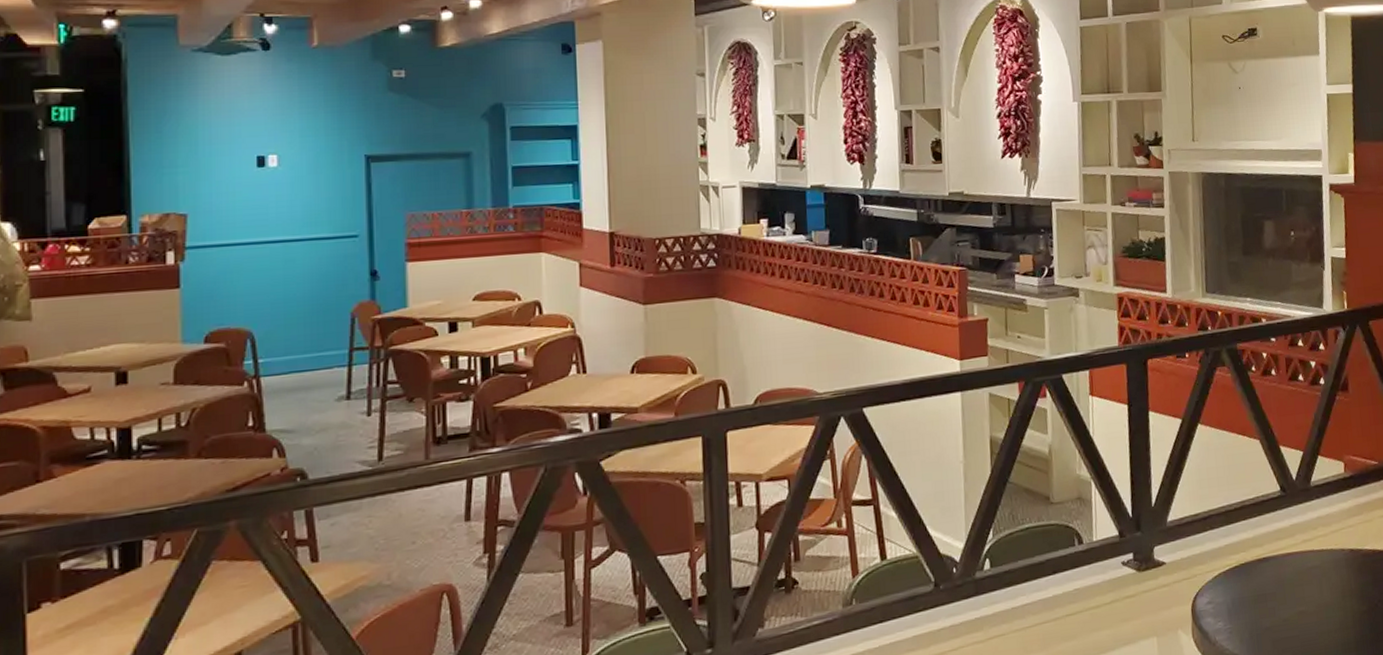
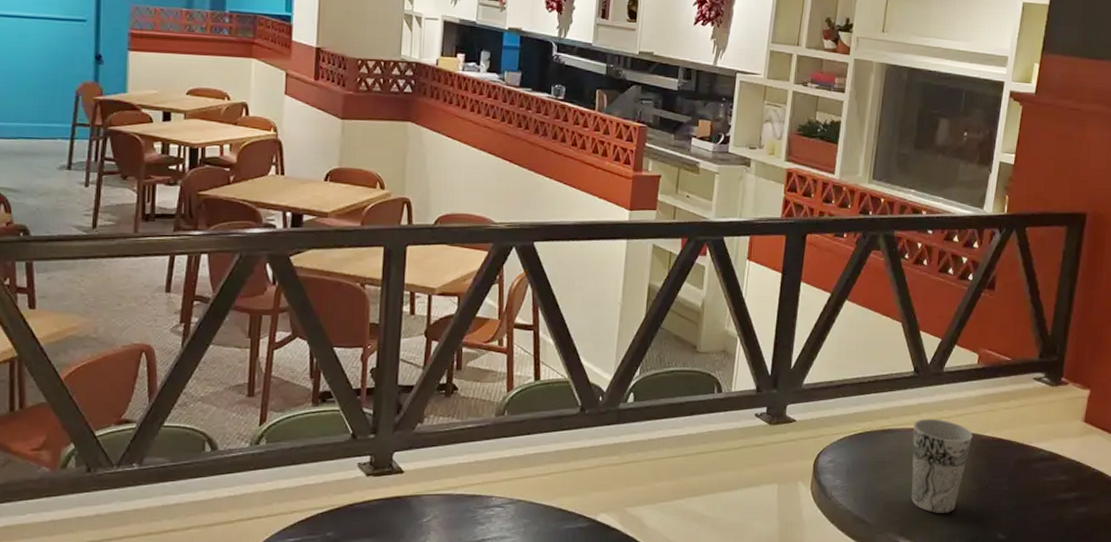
cup: none [1289,538,1353,644] -> present [910,419,973,513]

